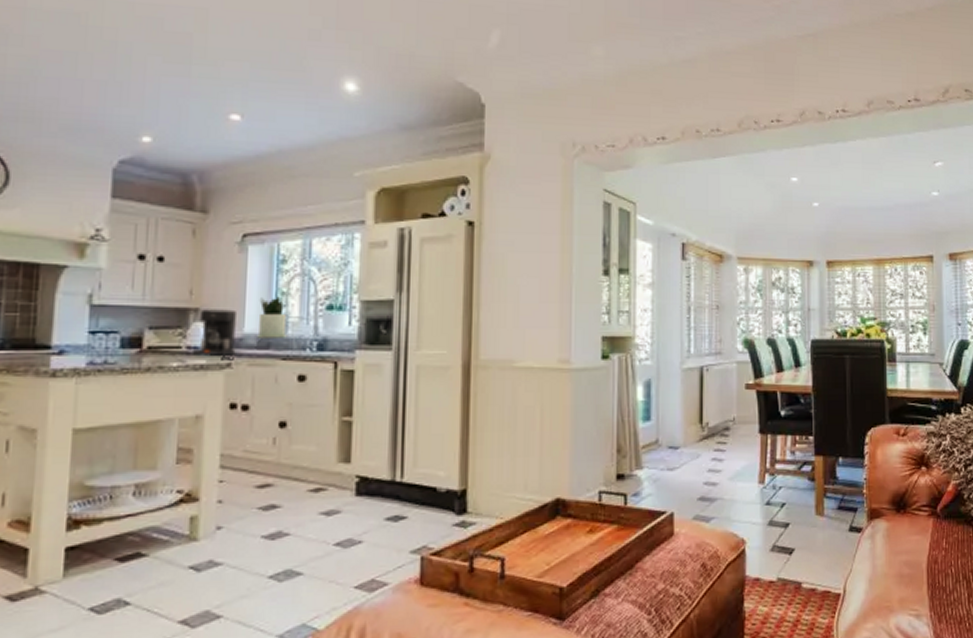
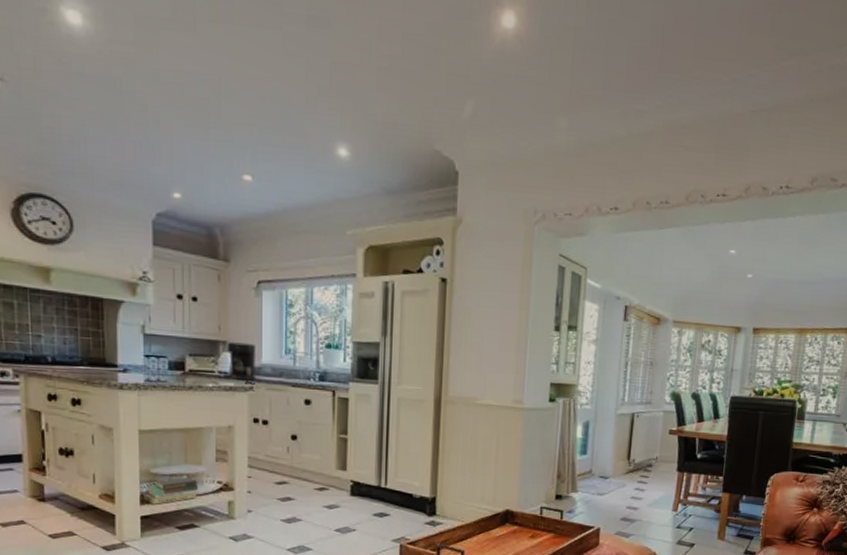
books: none [72,487,149,529] -> present [144,477,198,504]
planter: present [255,296,288,340] -> none [271,334,296,370]

